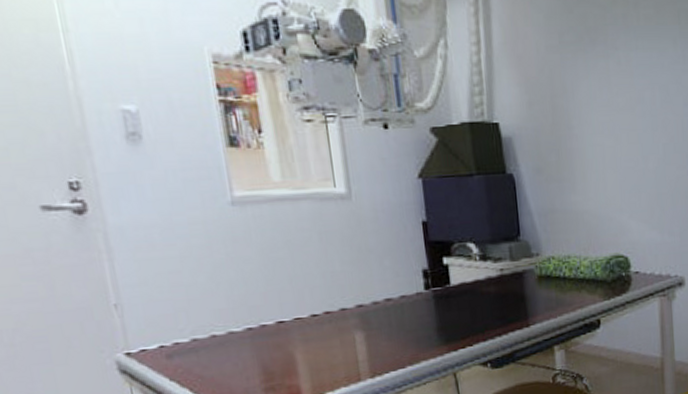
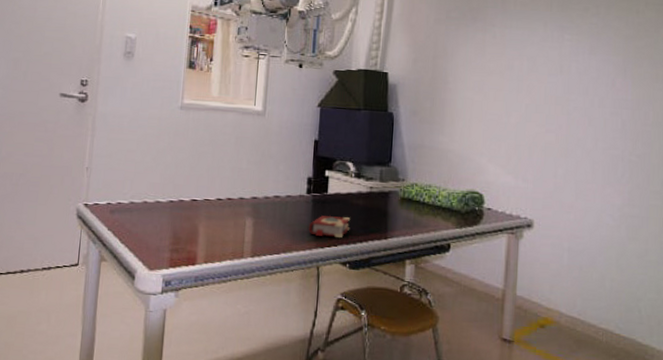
book: none [434,309,485,338] -> present [308,215,351,238]

